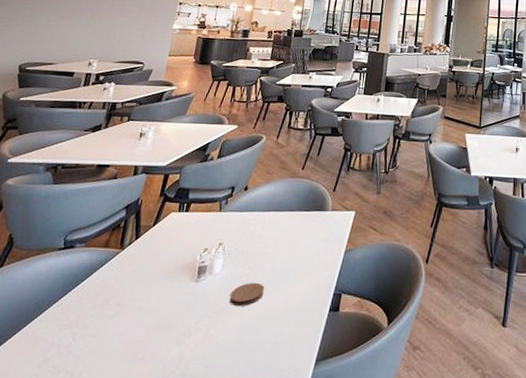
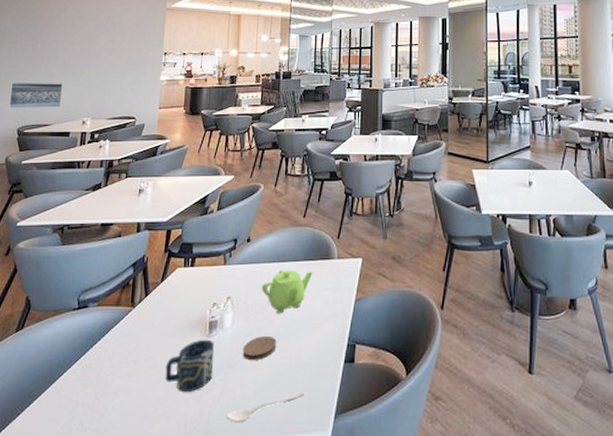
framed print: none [12,19,72,48] -> present [8,83,63,109]
cup: none [147,284,202,337] -> present [165,339,215,393]
spoon: none [206,337,288,368] -> present [226,391,305,423]
teapot: none [254,218,307,261] -> present [261,269,313,314]

